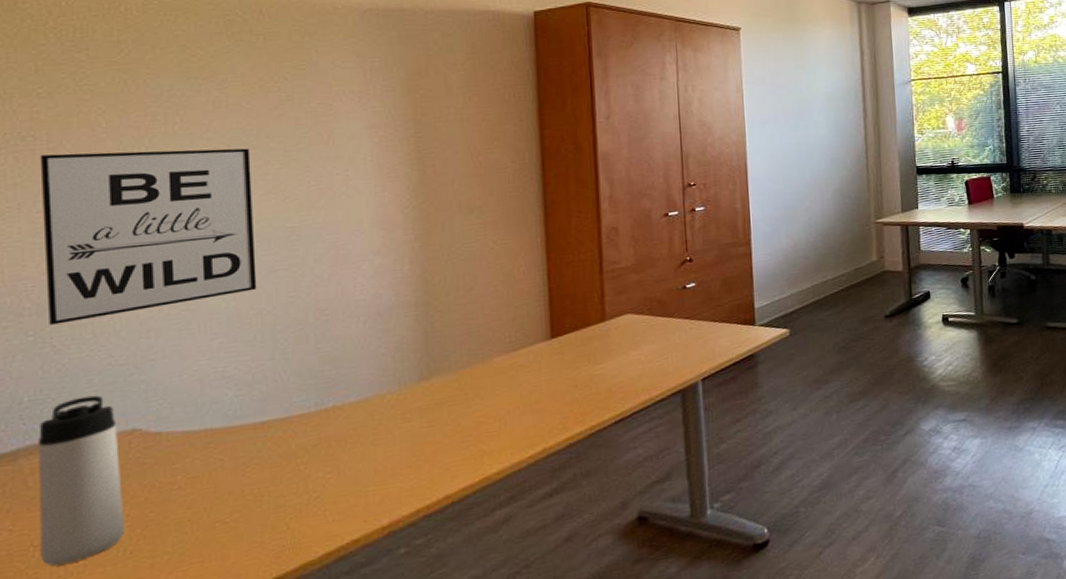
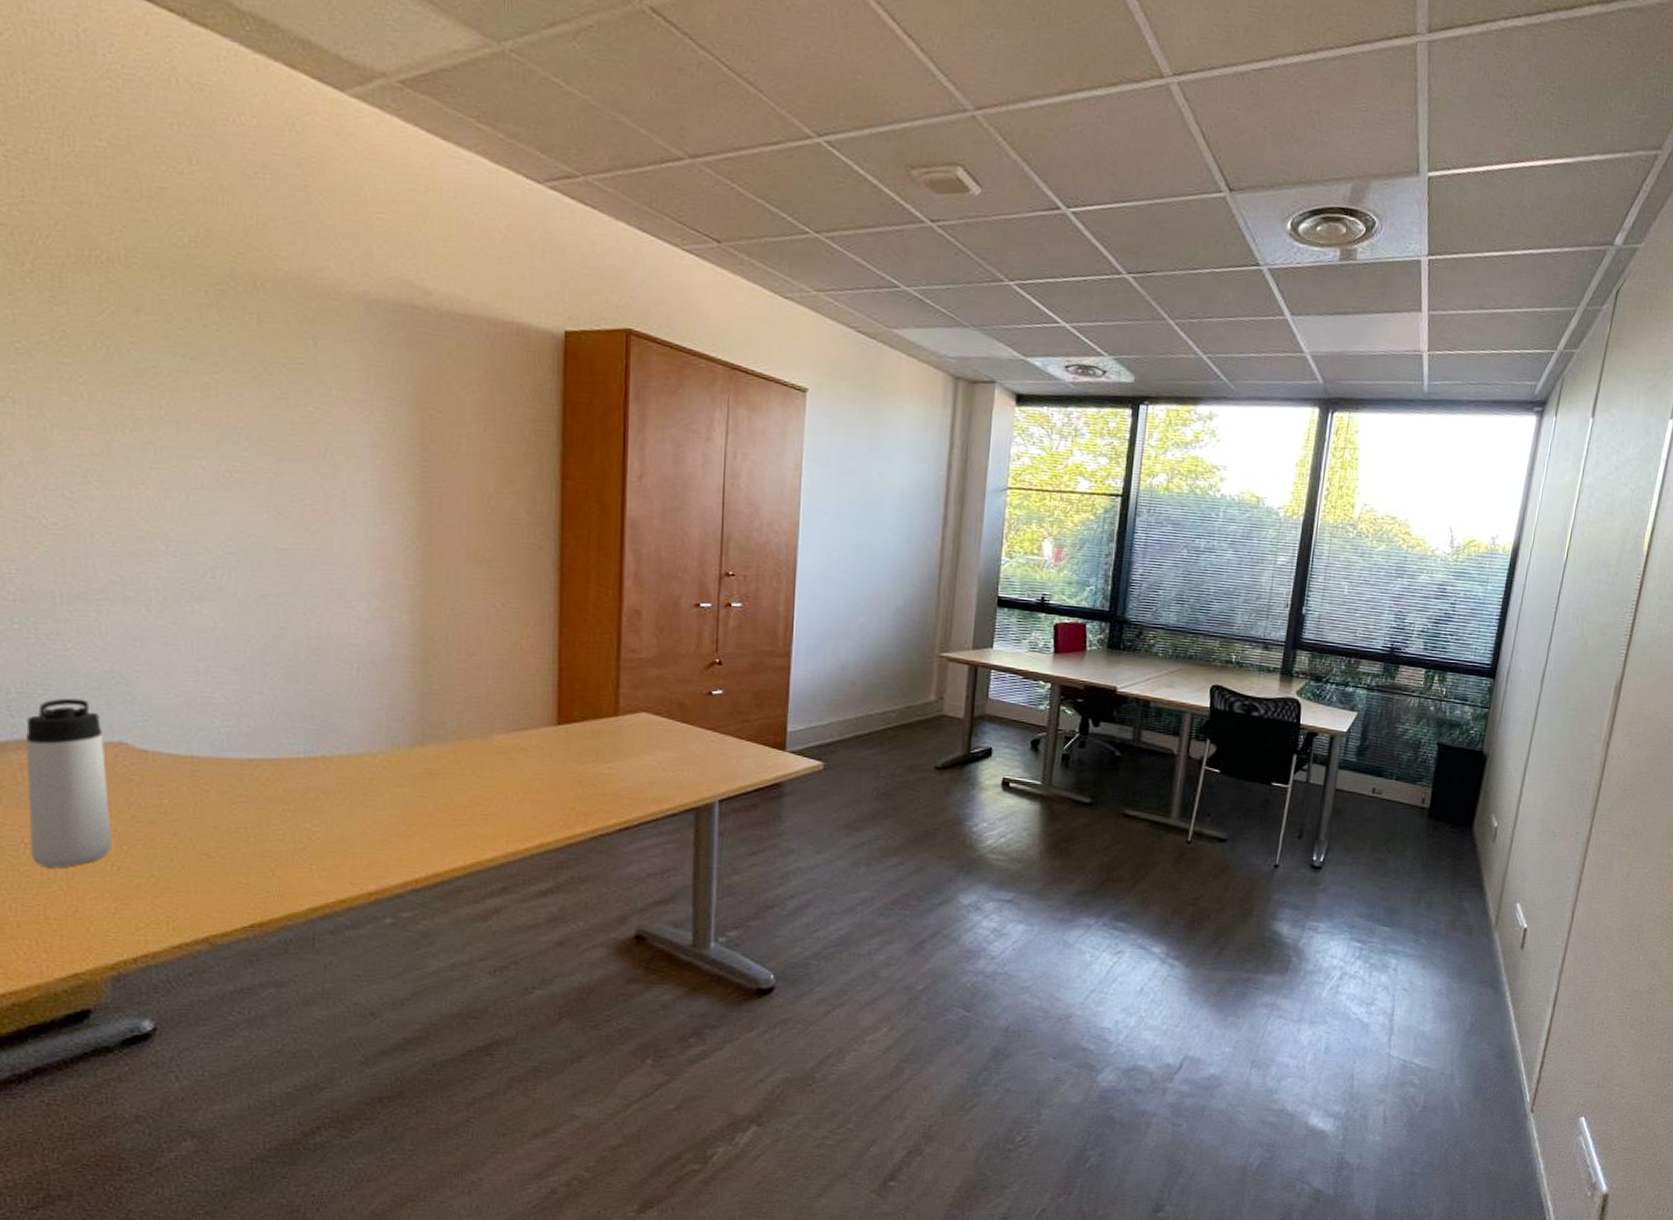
wall art: present [40,148,257,325] -> none [19,421,246,616]

